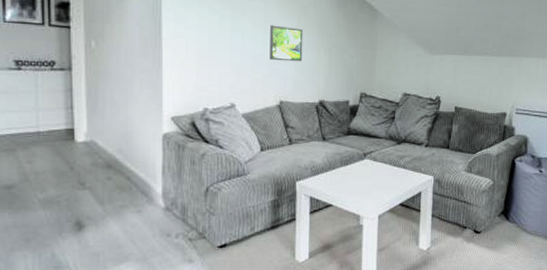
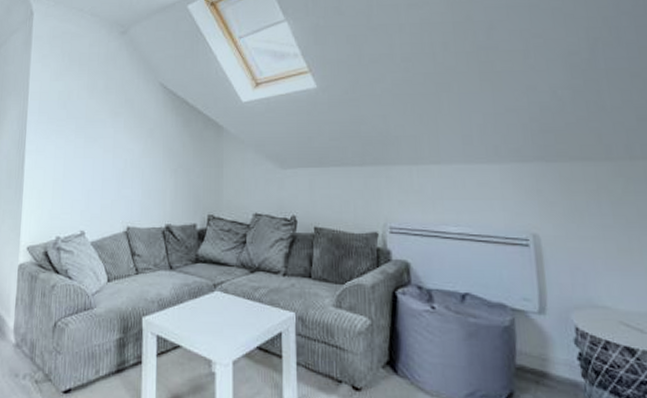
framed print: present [270,25,303,62] -> none [118,150,150,185]

